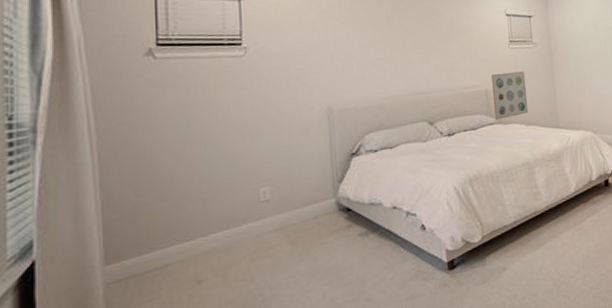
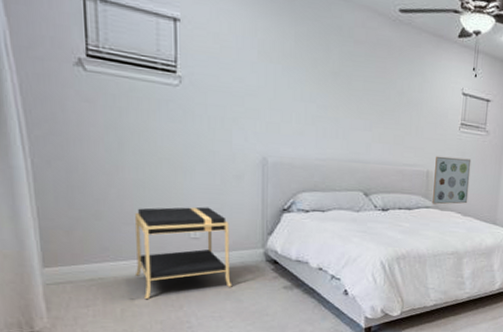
nightstand: none [202,166,306,279] -> present [134,206,232,300]

